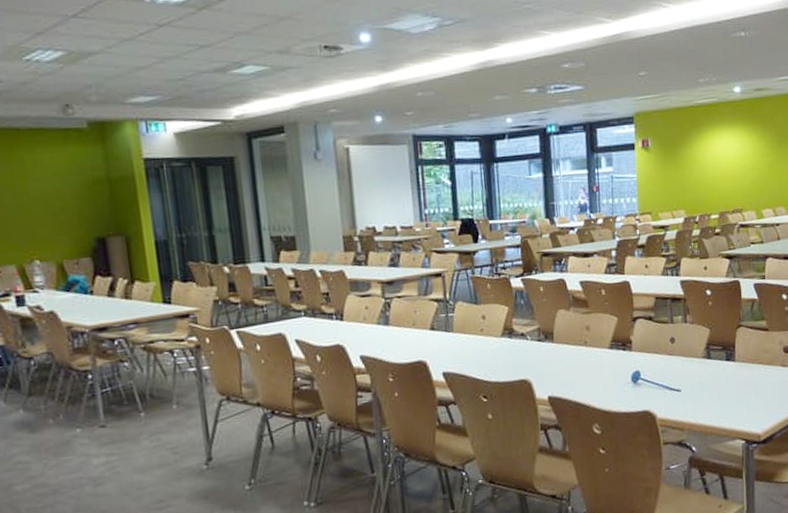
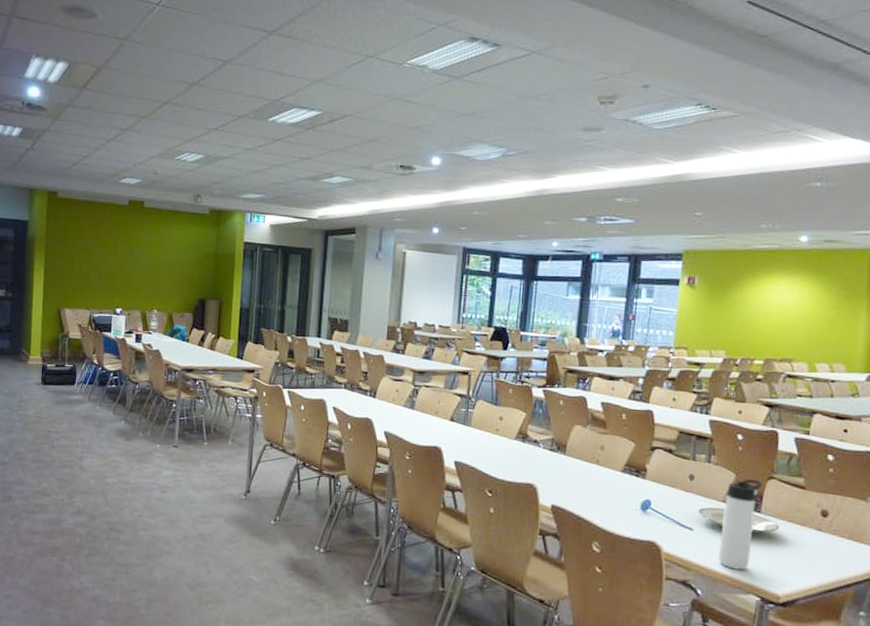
plate: none [682,363,752,382] -> present [698,507,780,533]
thermos bottle: none [704,330,733,420] -> present [718,479,762,570]

